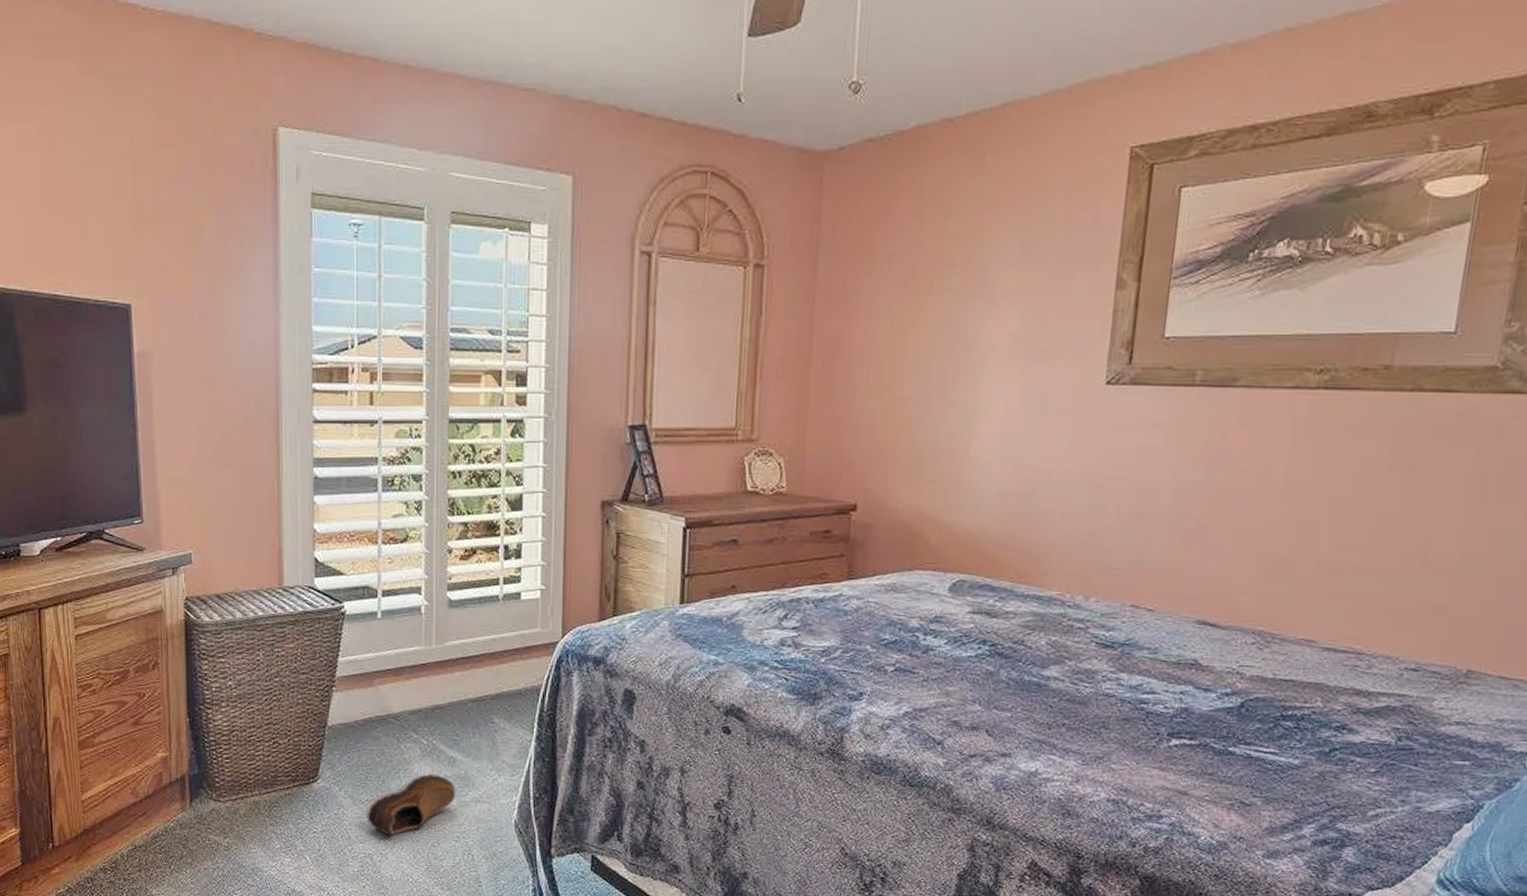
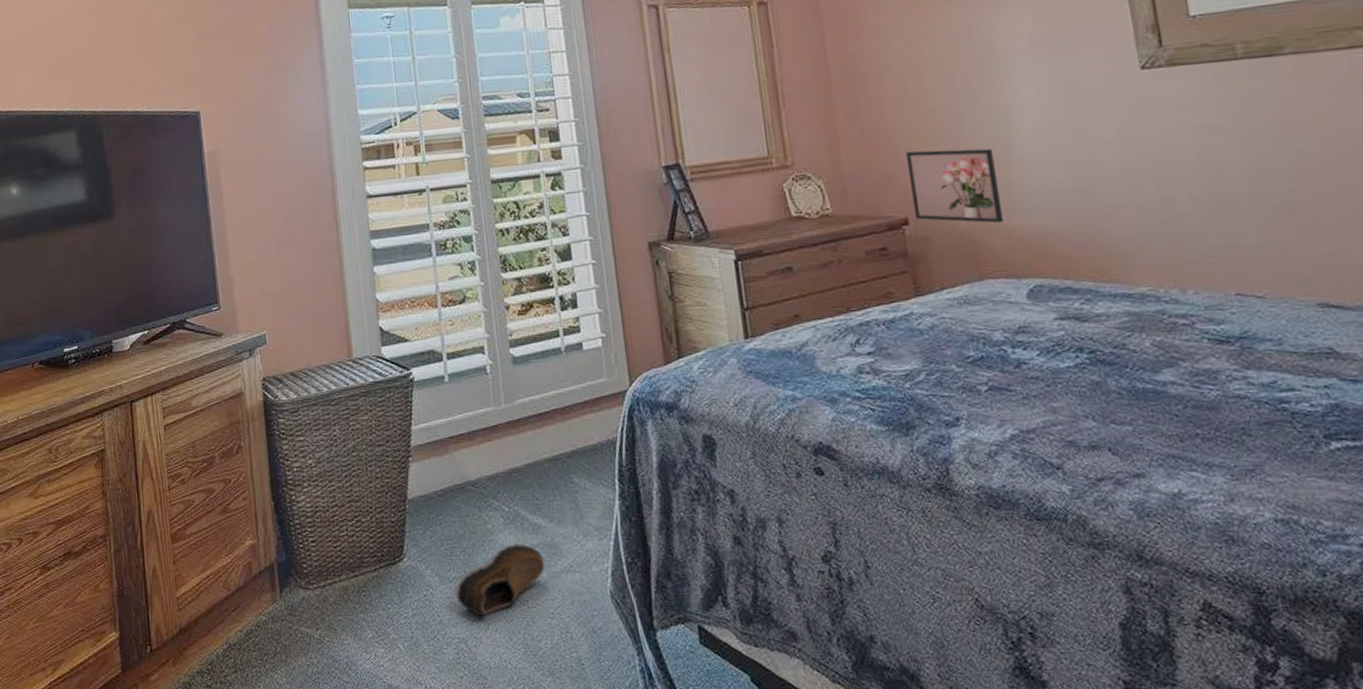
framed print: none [863,438,950,519] -> present [905,148,1004,224]

